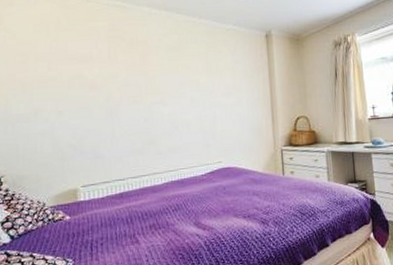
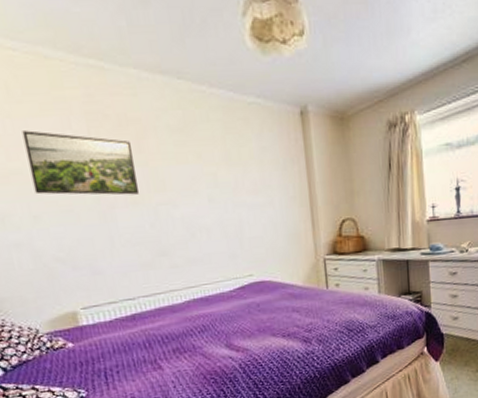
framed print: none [62,49,140,96] -> present [22,130,139,195]

